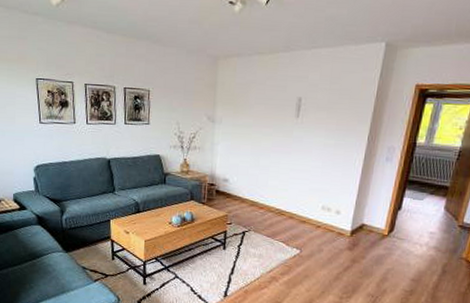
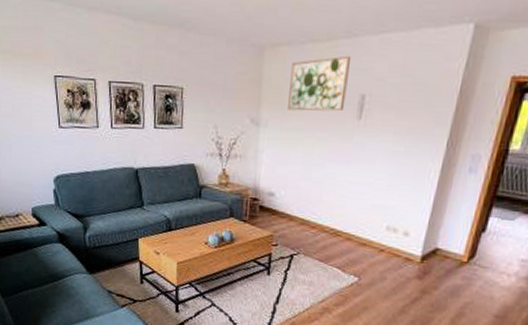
wall art: none [238,66,290,111] -> present [288,55,352,111]

